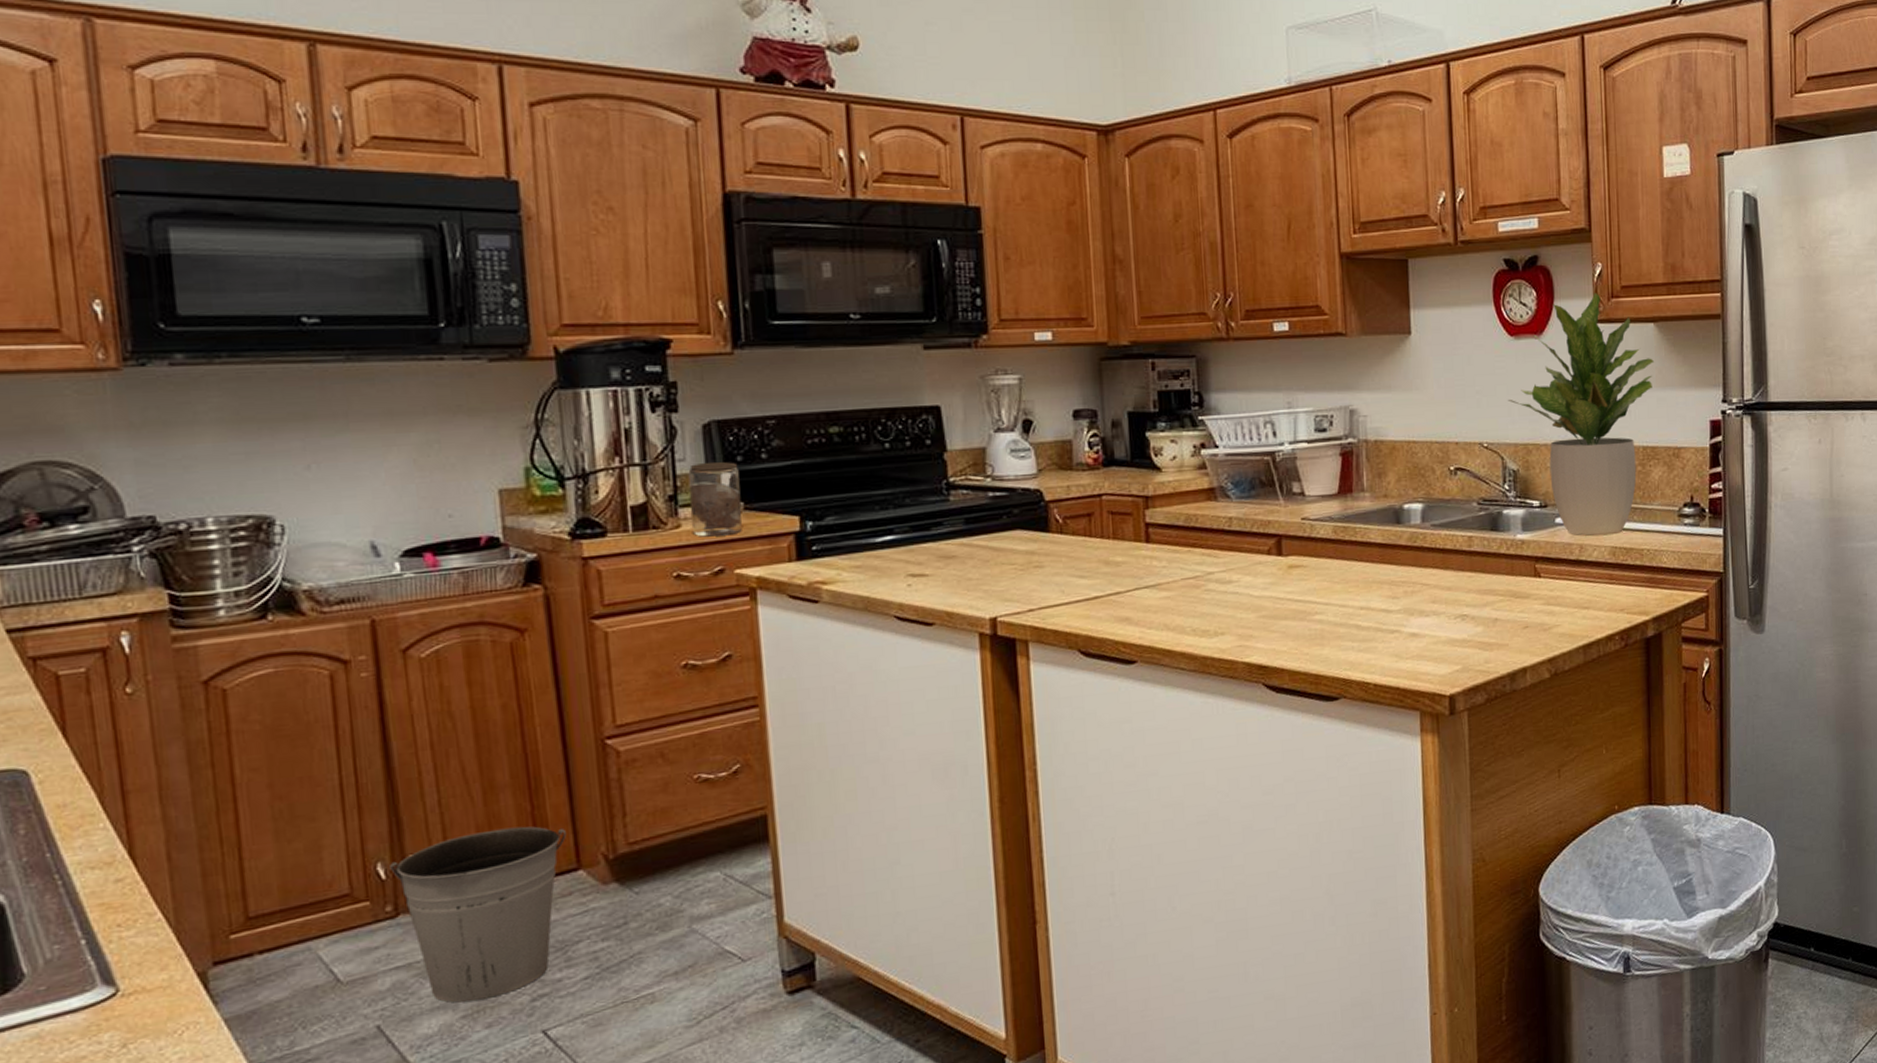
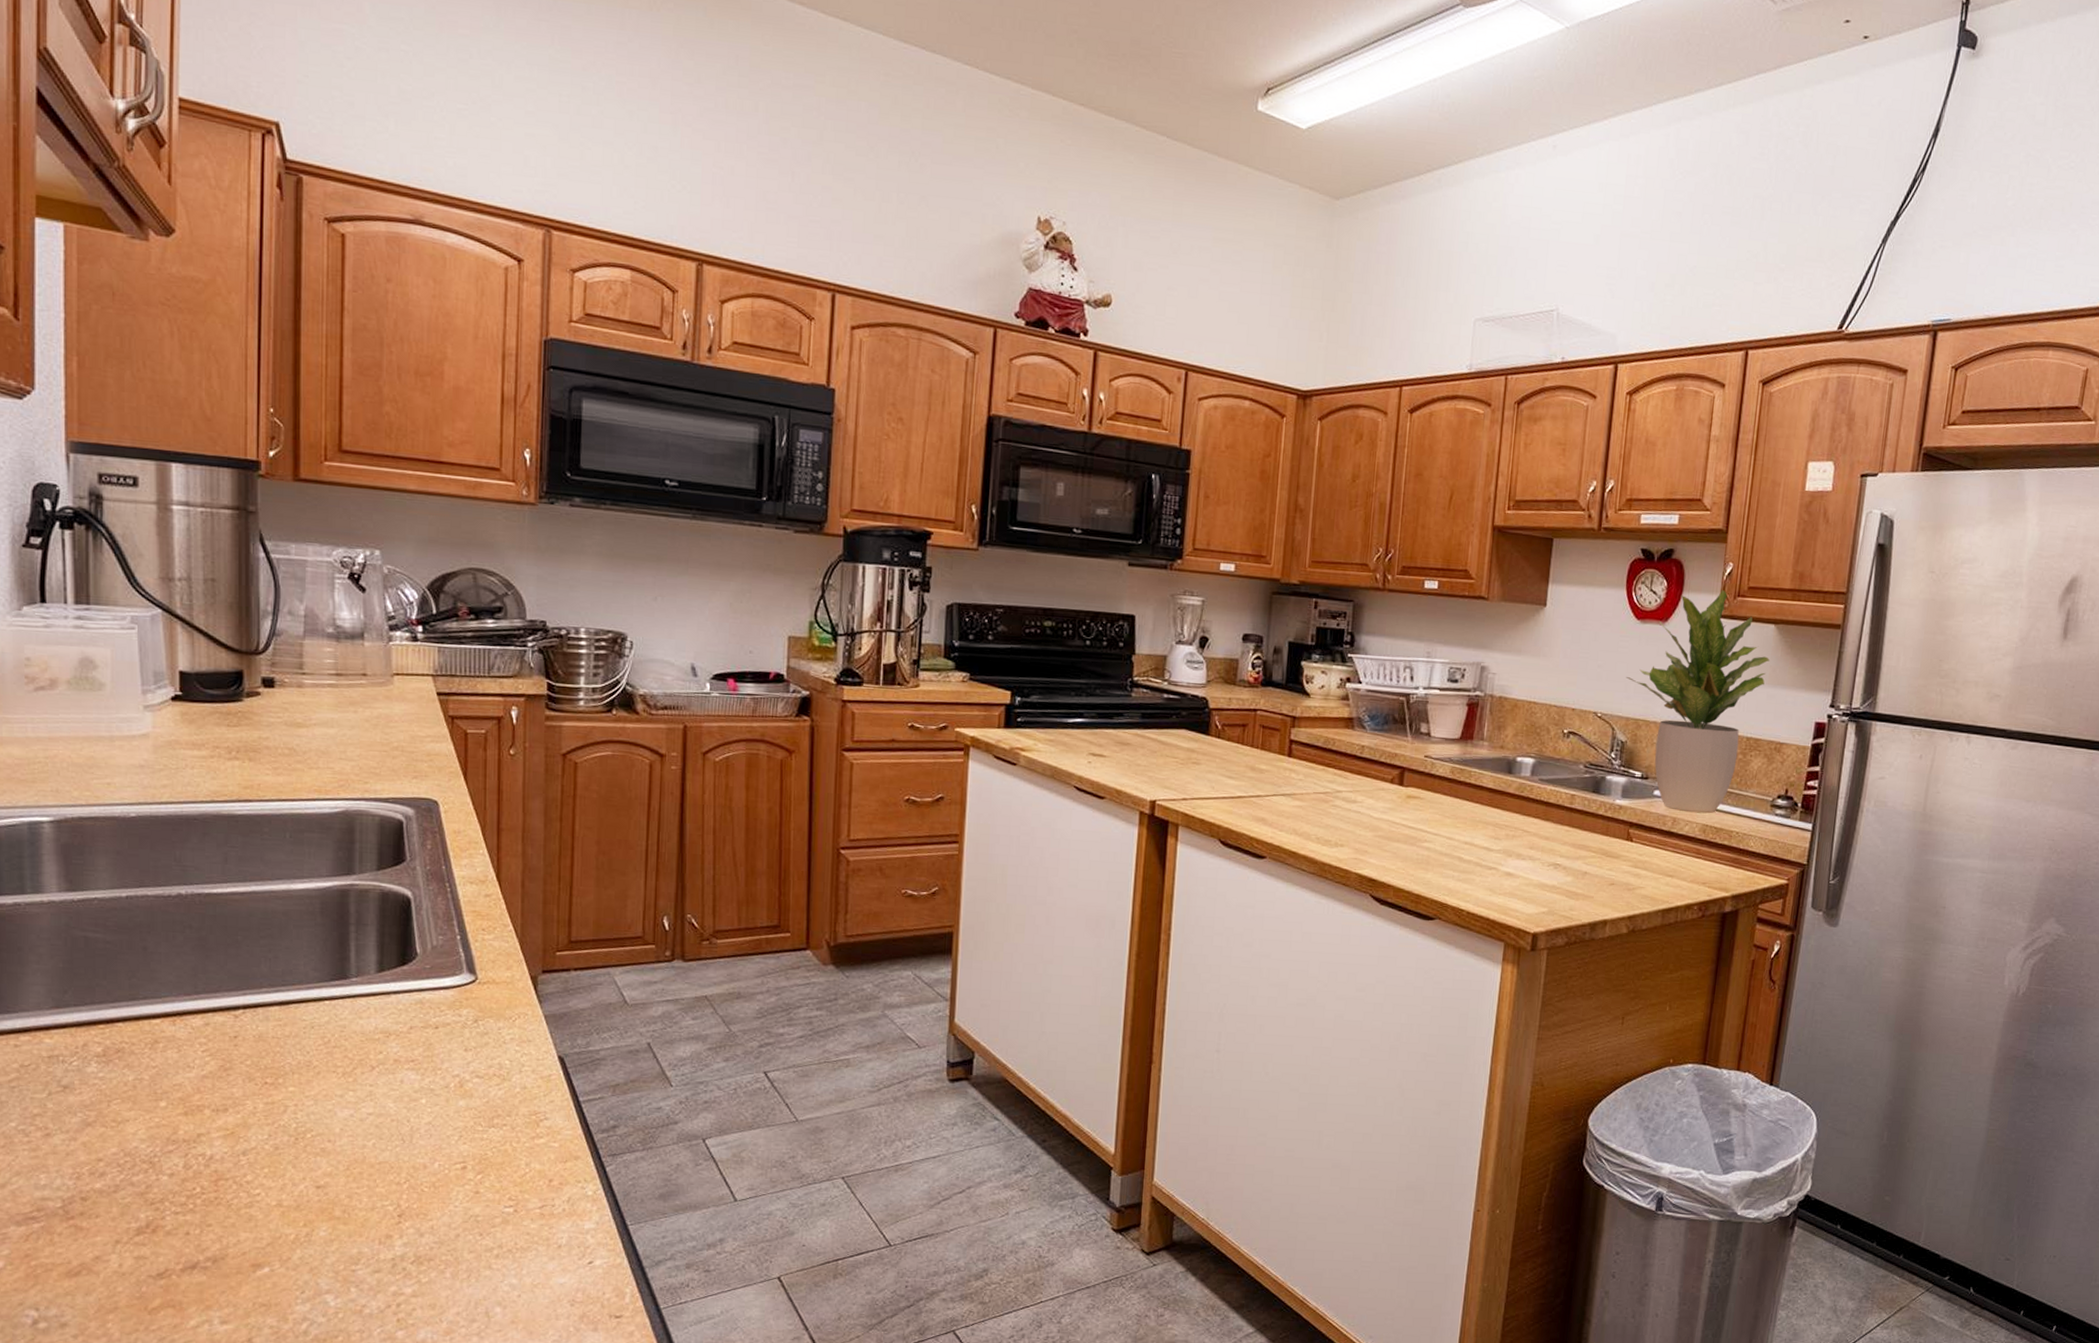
bucket: present [390,826,566,1003] -> none [673,906,801,1038]
jar: present [688,461,743,537] -> none [927,636,971,699]

